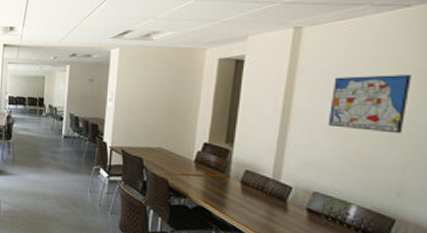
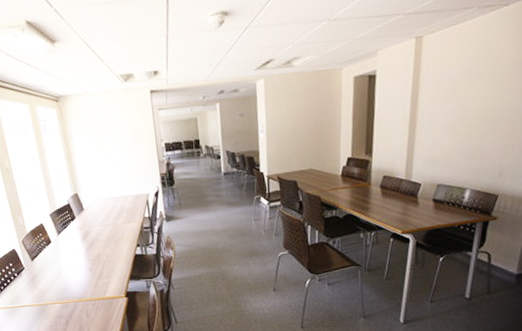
wall art: present [328,75,411,134] -> none [446,69,509,125]

